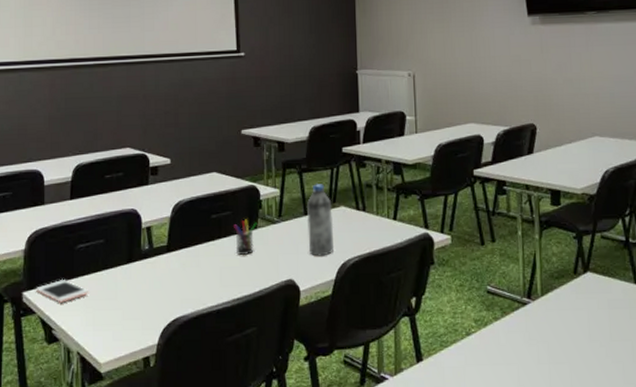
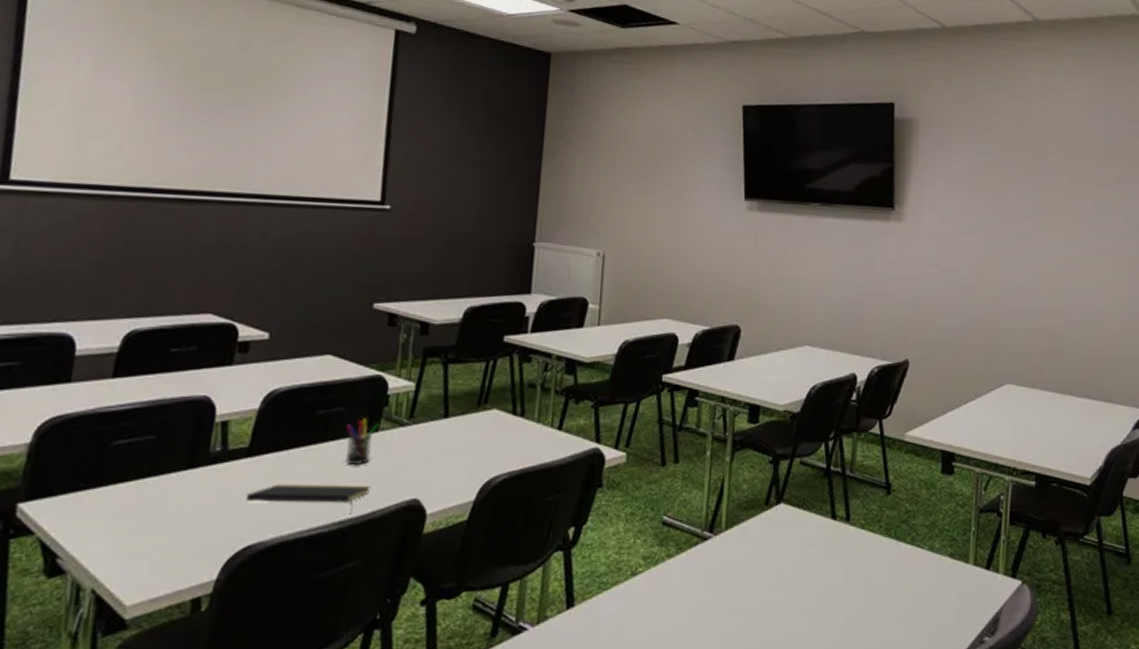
cell phone: present [36,279,89,303] -> none [40,486,123,520]
notepad: none [170,270,257,293] -> present [245,484,371,515]
water bottle: present [306,184,334,257] -> none [444,379,482,471]

